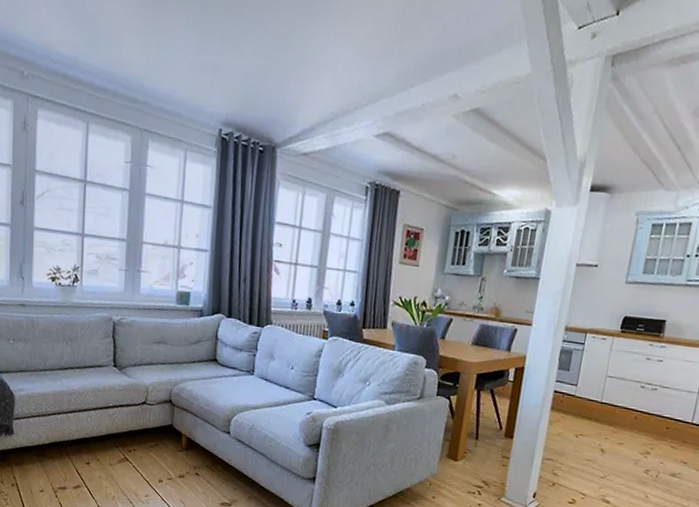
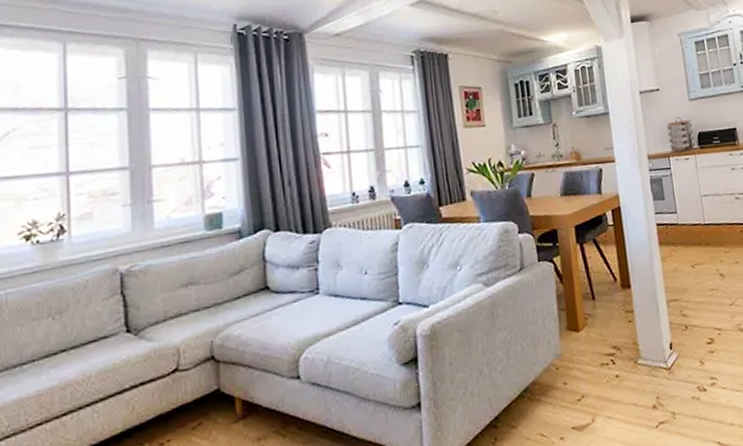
spice rack: none [590,296,621,332] -> present [667,117,695,153]

